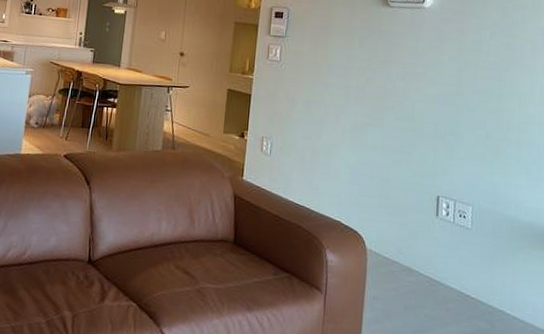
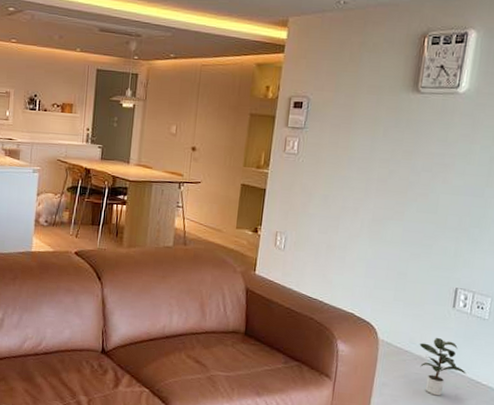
potted plant: none [406,248,455,311] -> present [419,338,466,396]

